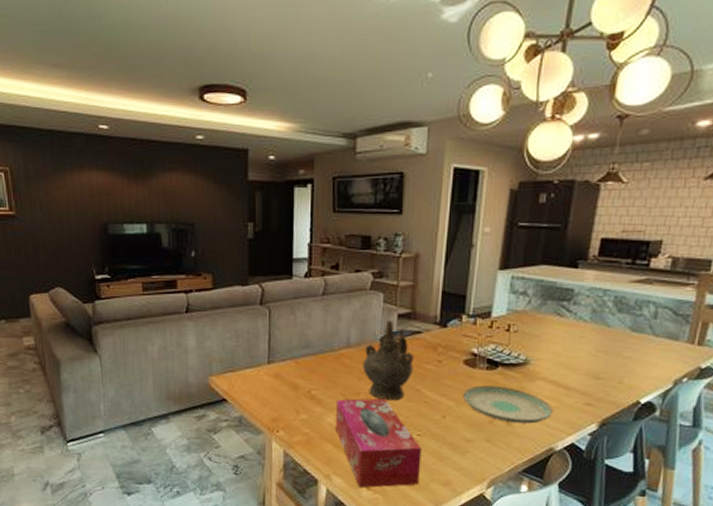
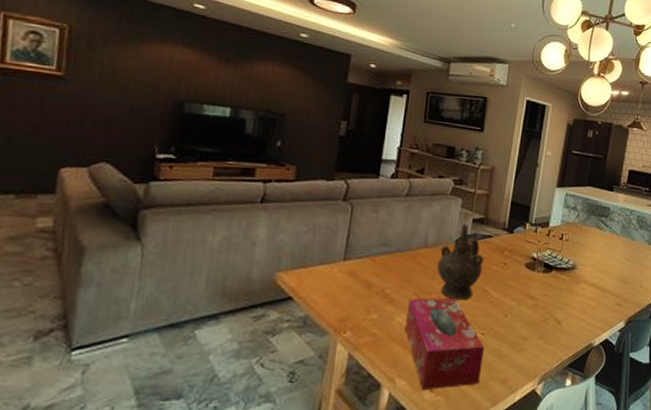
plate: present [462,385,553,424] -> none [522,287,593,322]

